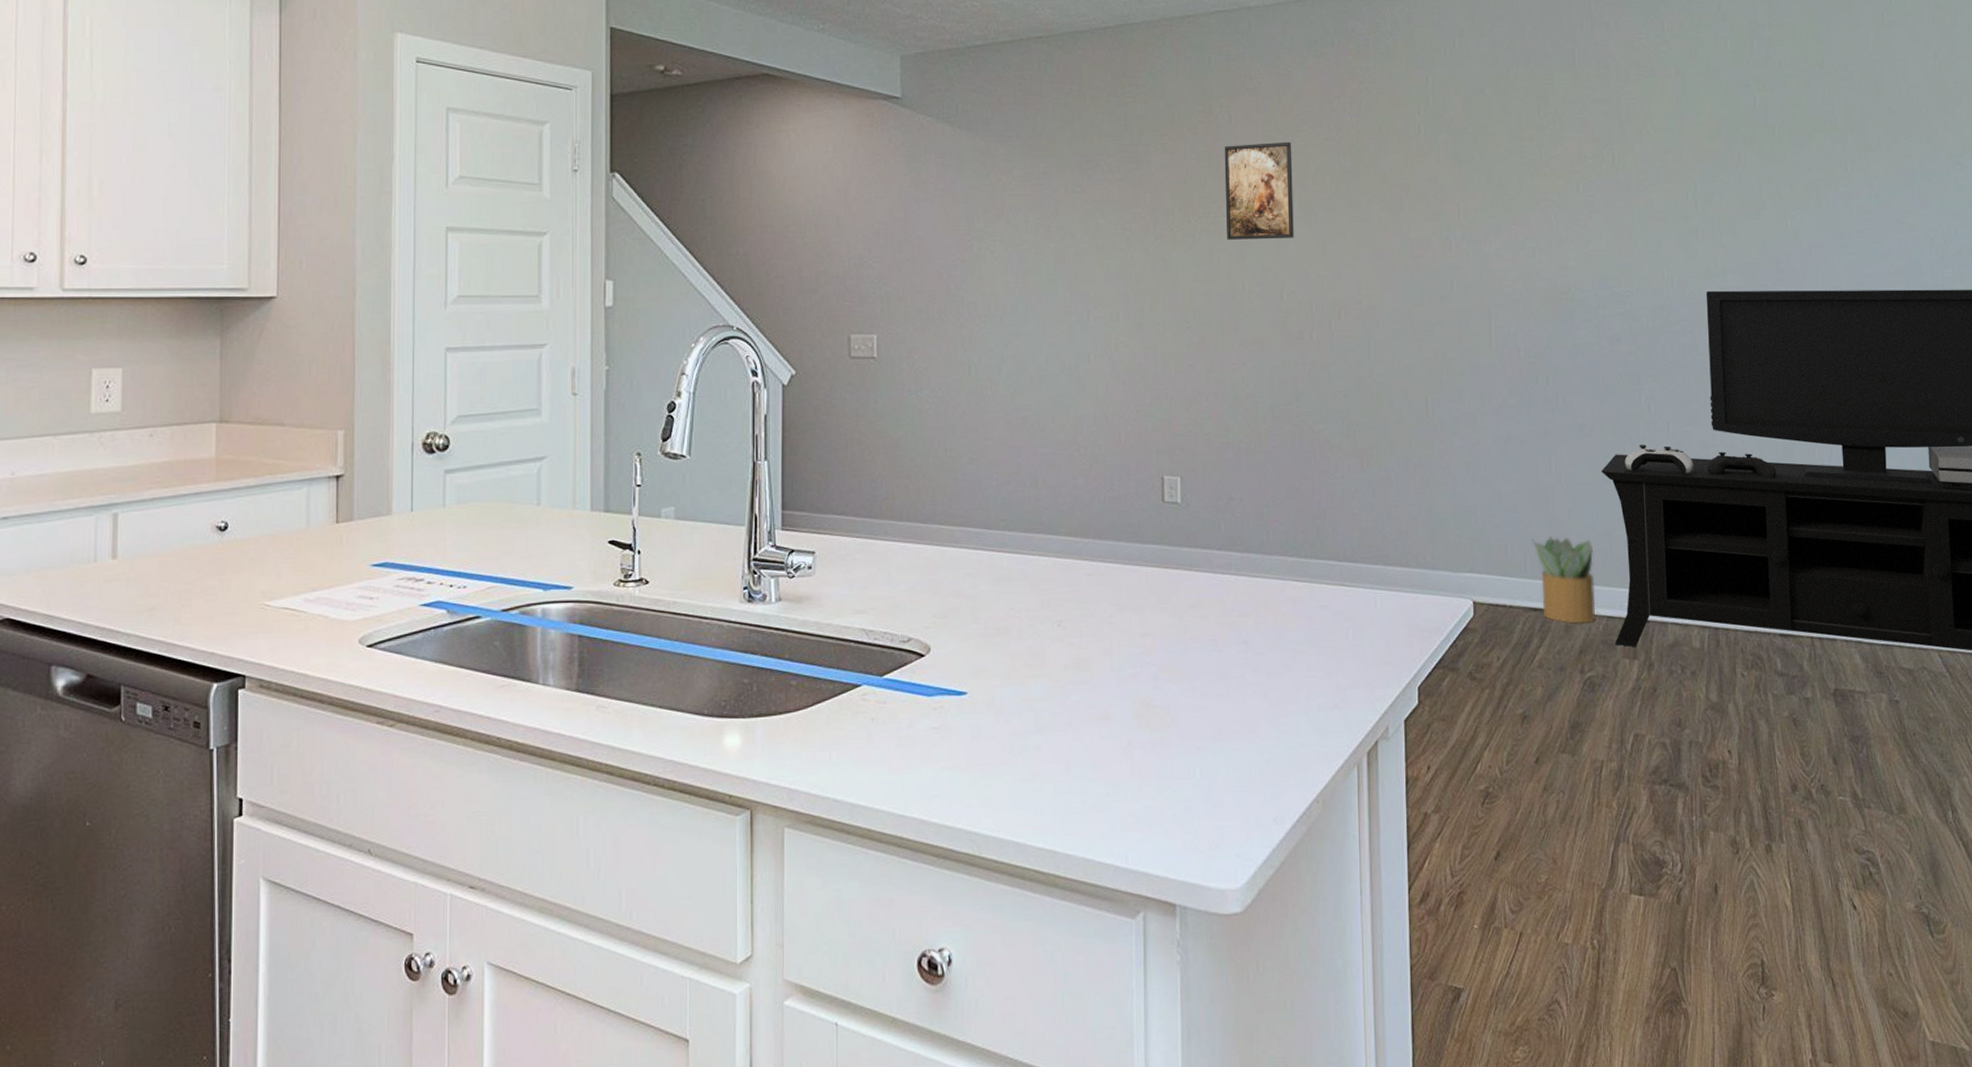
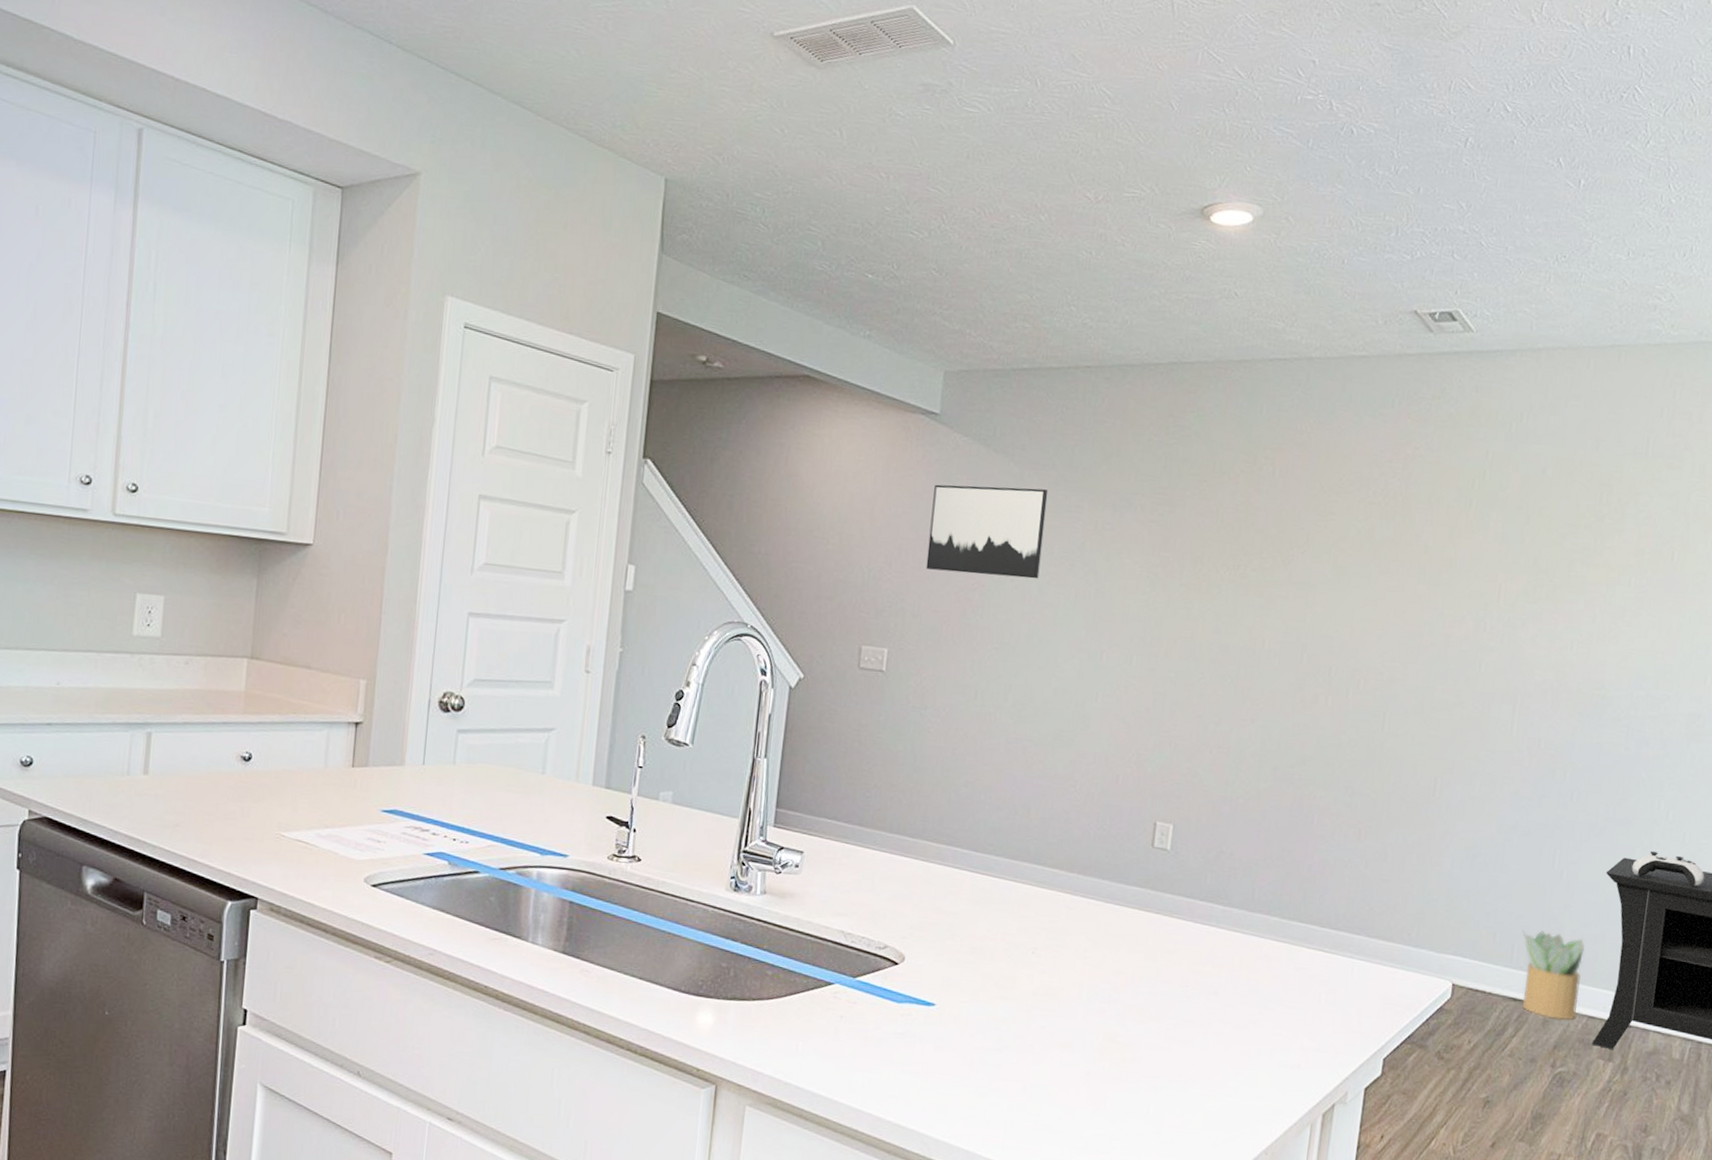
wall art: none [904,160,1017,251] -> present [926,484,1048,579]
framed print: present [1224,141,1294,240] -> none [1253,499,1335,601]

